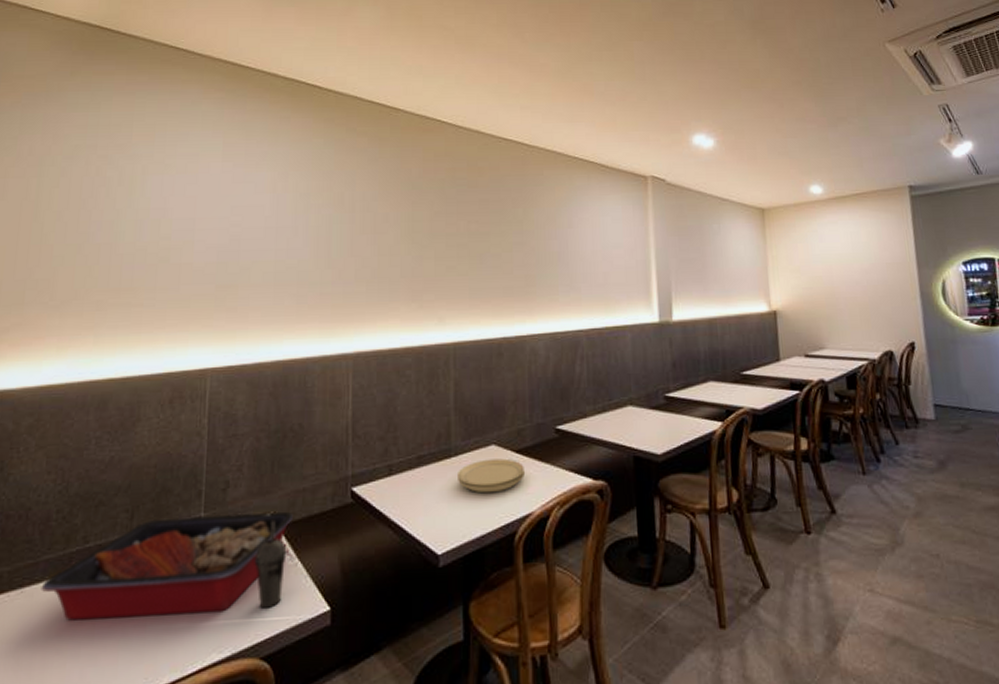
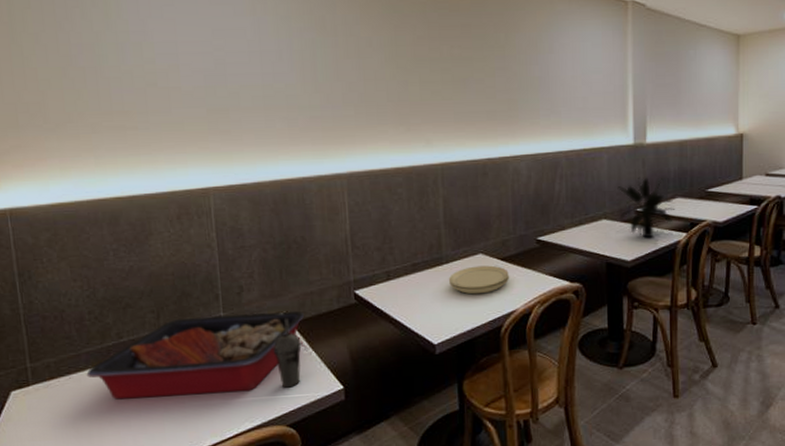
potted plant: none [643,357,709,428] -> present [617,176,676,238]

